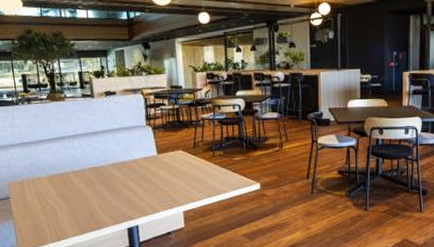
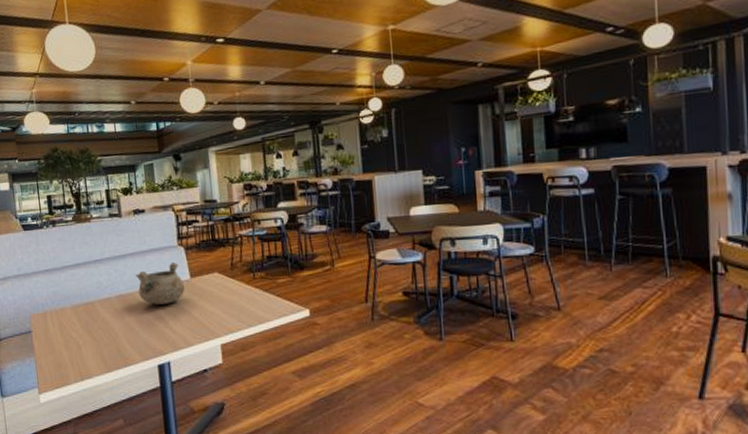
bowl: none [107,139,152,177] -> present [136,261,185,305]

